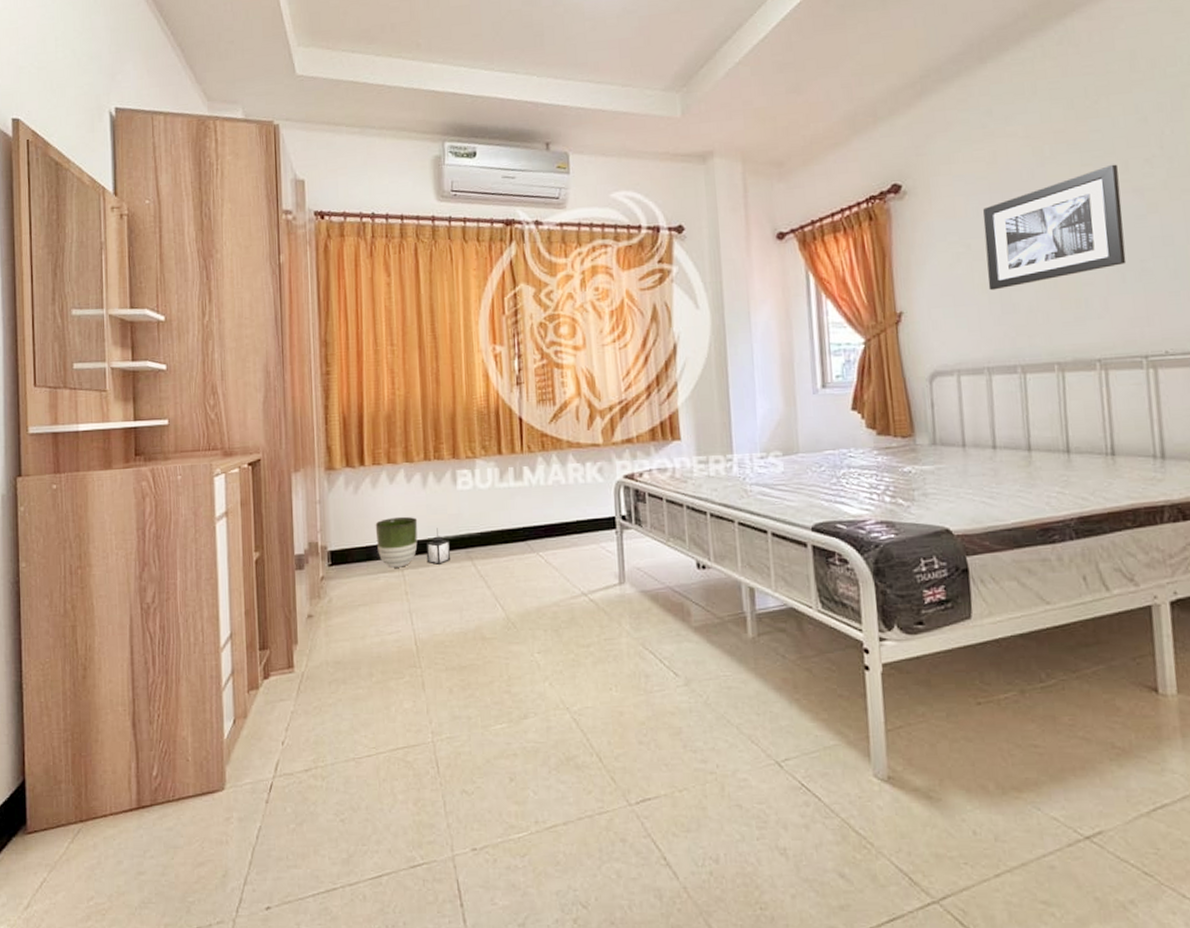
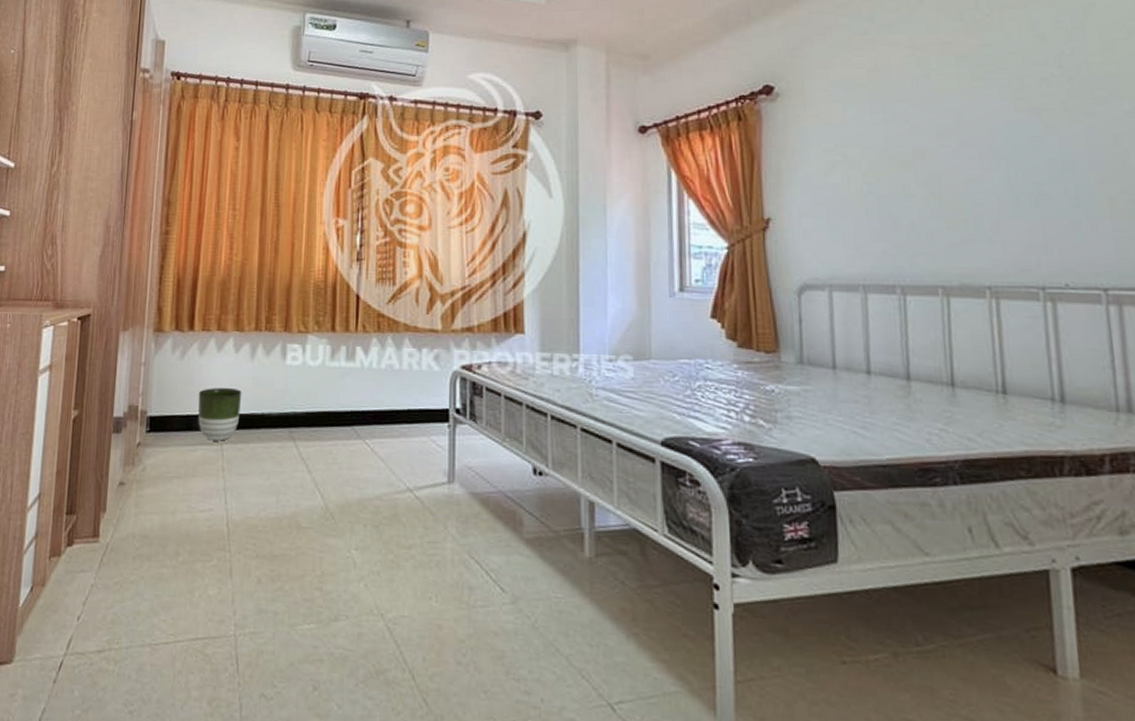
lantern: present [426,528,451,565] -> none [247,403,274,442]
wall art: present [983,164,1126,291] -> none [861,80,1021,203]

